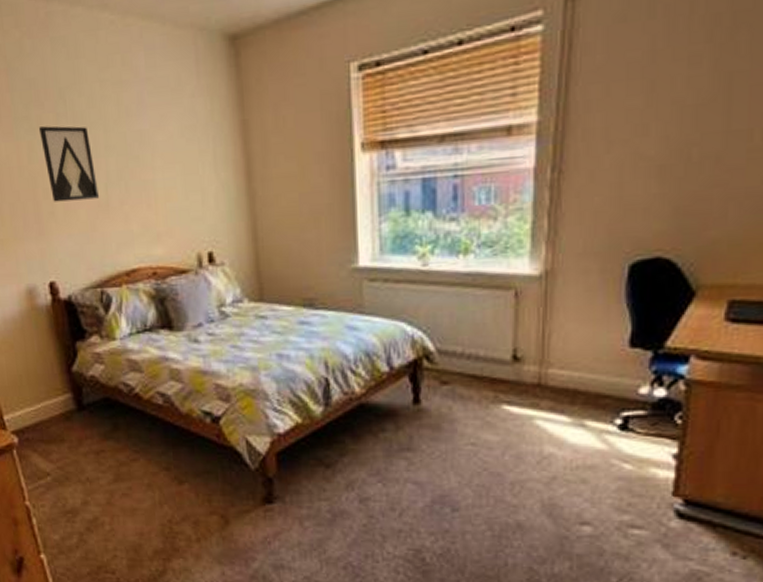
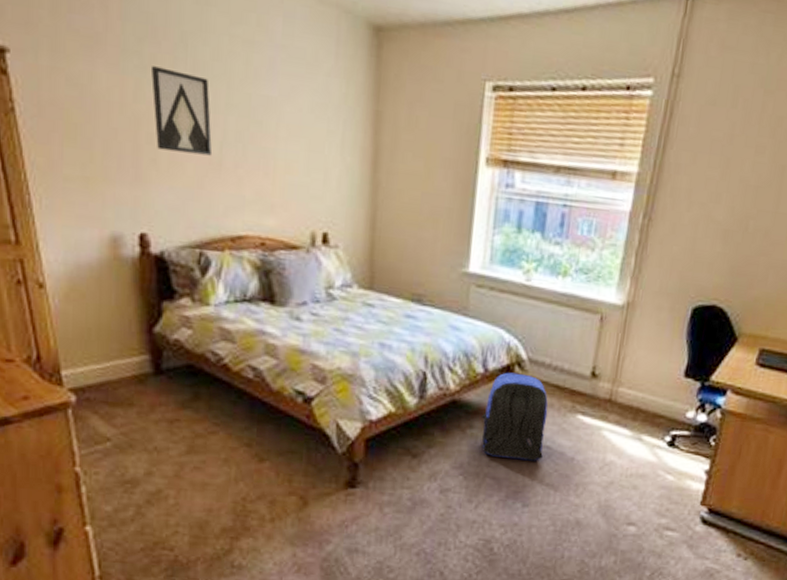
backpack: none [392,367,469,461] -> present [481,372,548,461]

